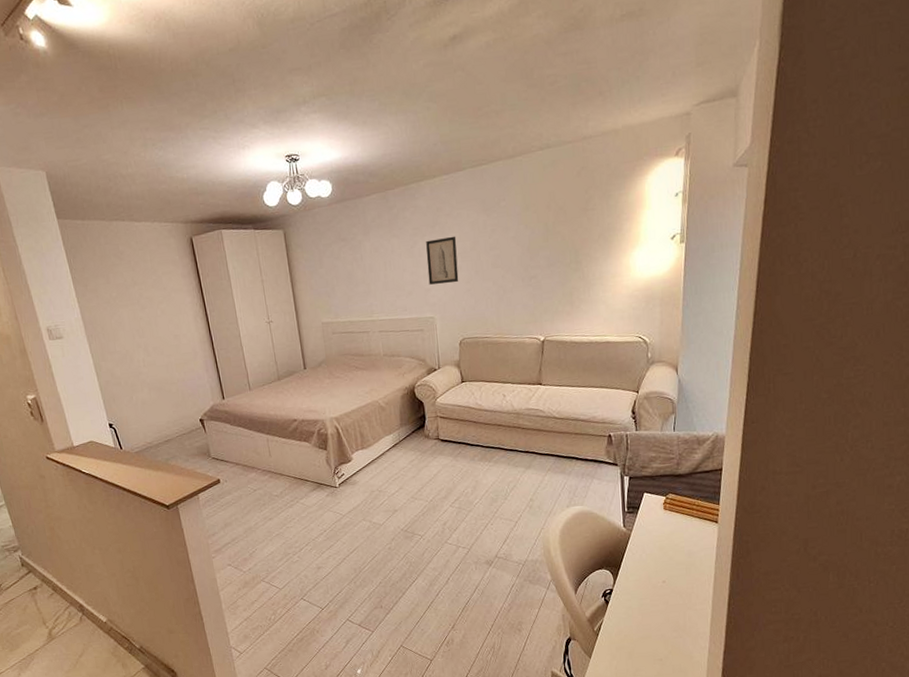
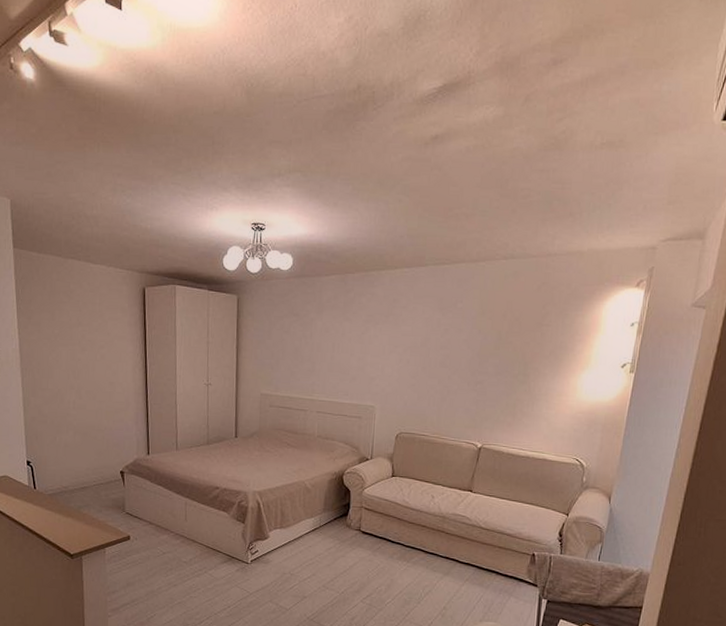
wall art: present [426,236,459,285] -> none [374,329,409,376]

